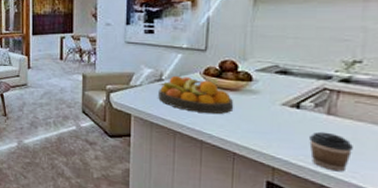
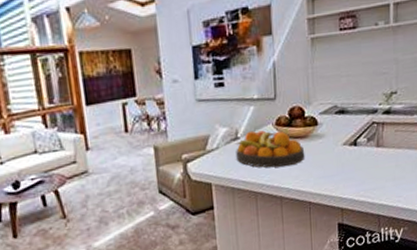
coffee cup: present [309,131,353,172] -> none [366,164,397,200]

